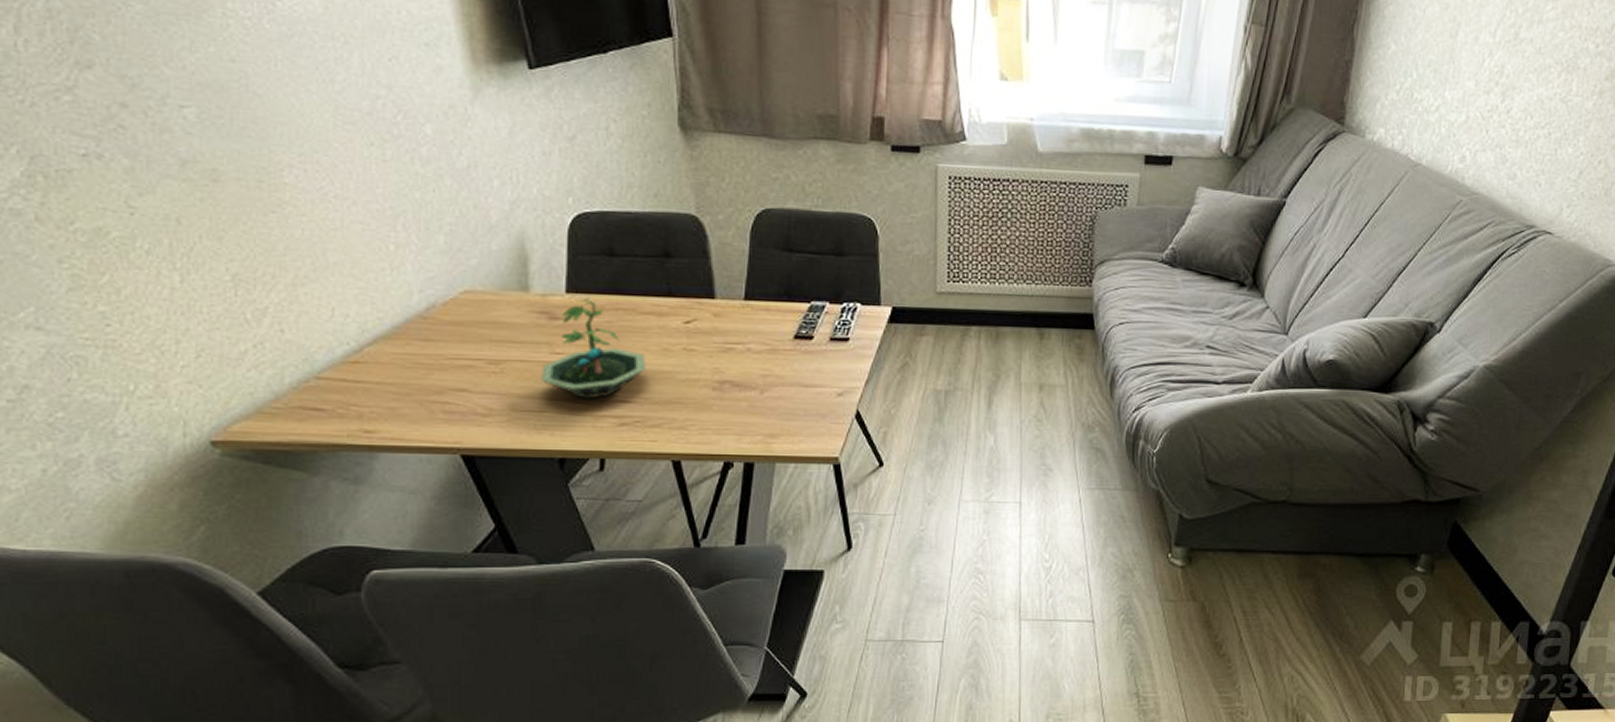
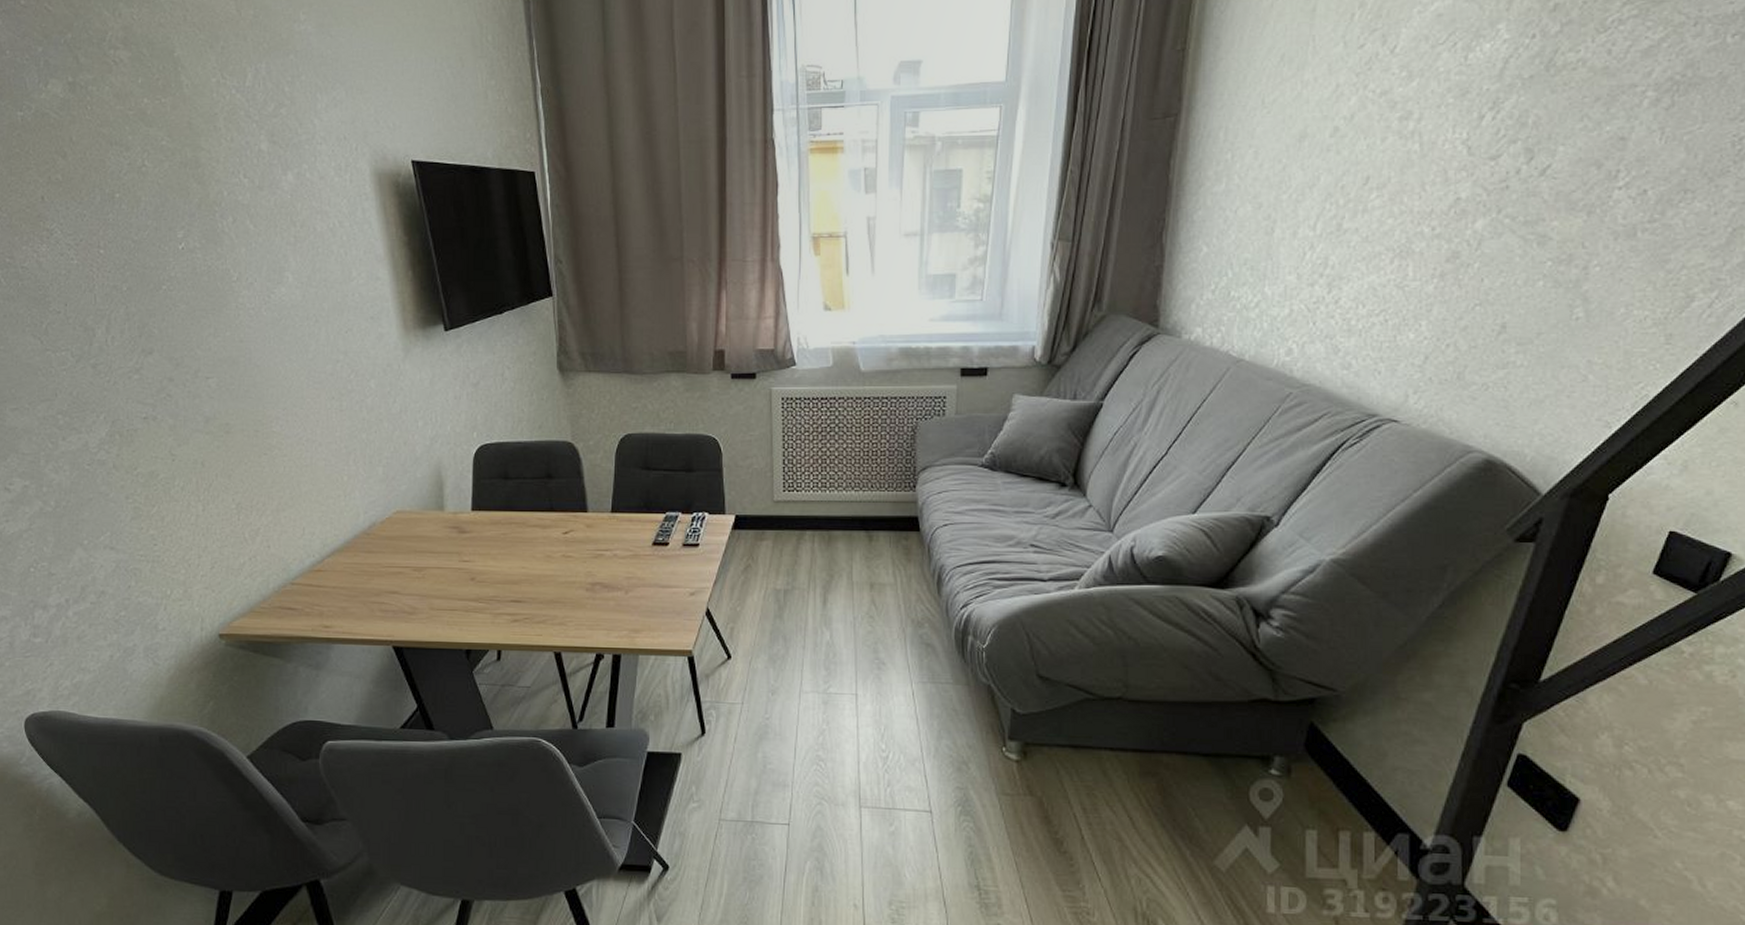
terrarium: present [541,297,645,399] -> none [453,514,533,599]

